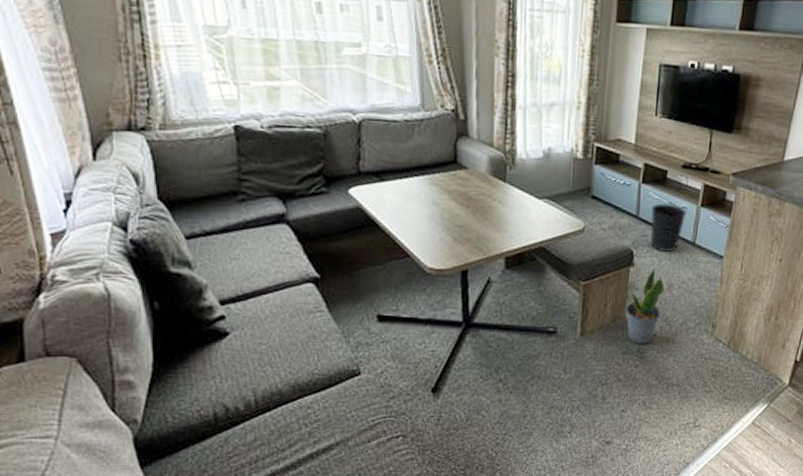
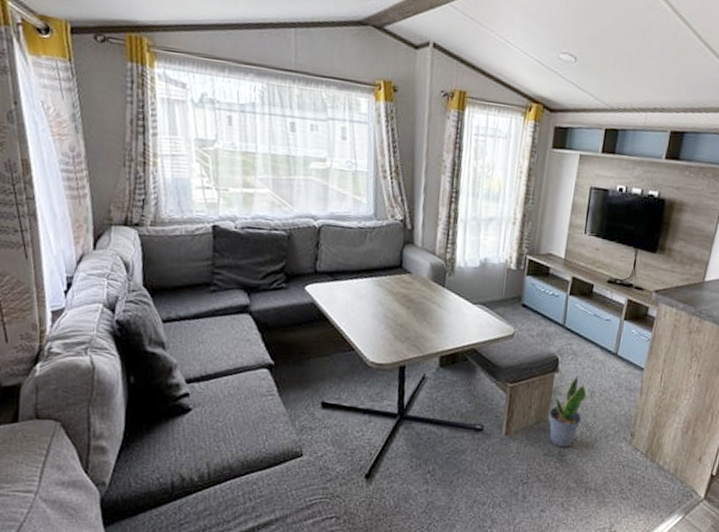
wastebasket: present [650,203,687,253] -> none [575,314,611,362]

